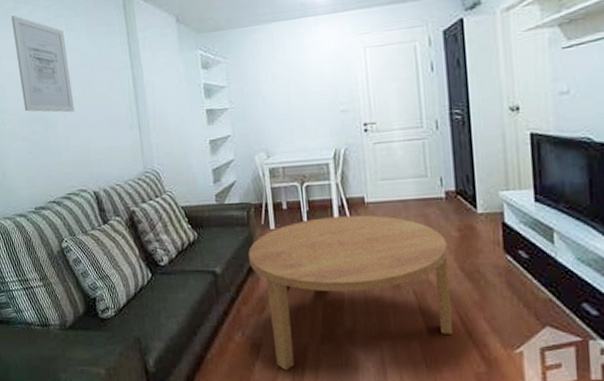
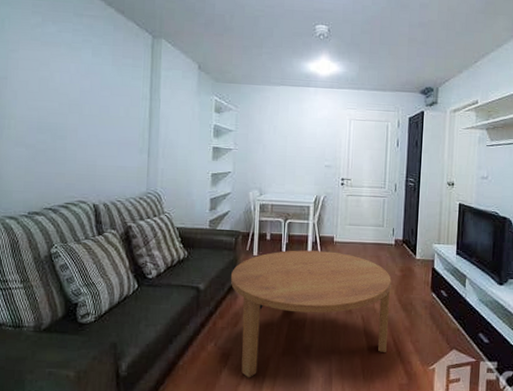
wall art: present [11,15,74,113] -> none [34,30,89,129]

